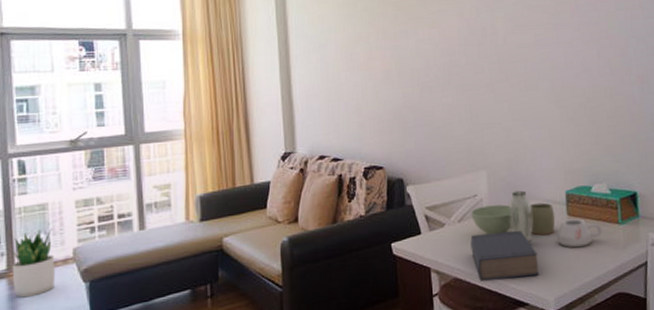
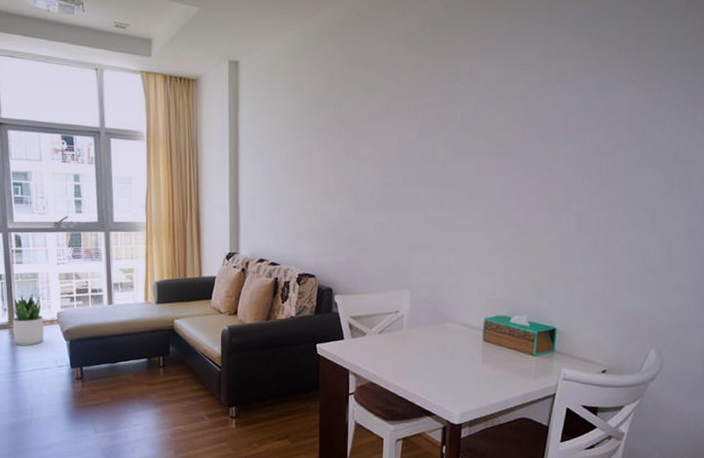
bowl: present [470,204,511,235] -> none [390,322,429,350]
book: present [470,231,539,281] -> none [387,347,449,391]
vase: present [508,190,533,244] -> none [426,312,450,362]
mug: present [530,202,555,236] -> none [447,325,471,356]
cup: present [557,218,602,248] -> none [470,344,515,372]

